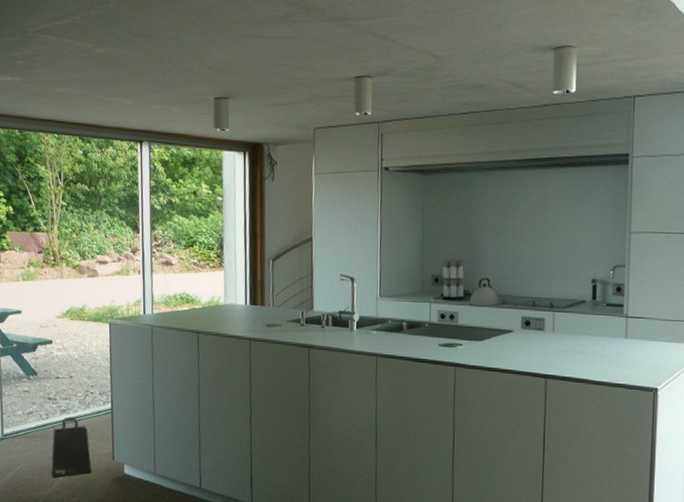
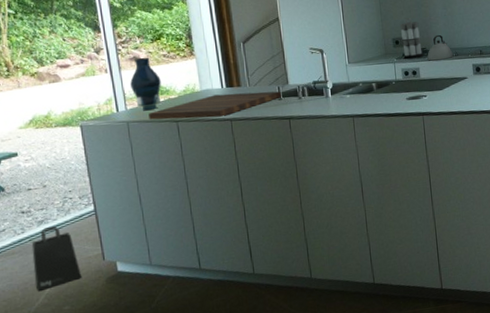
vase: none [159,263,188,318] -> present [130,57,161,111]
cutting board: none [172,311,304,336] -> present [148,91,281,120]

